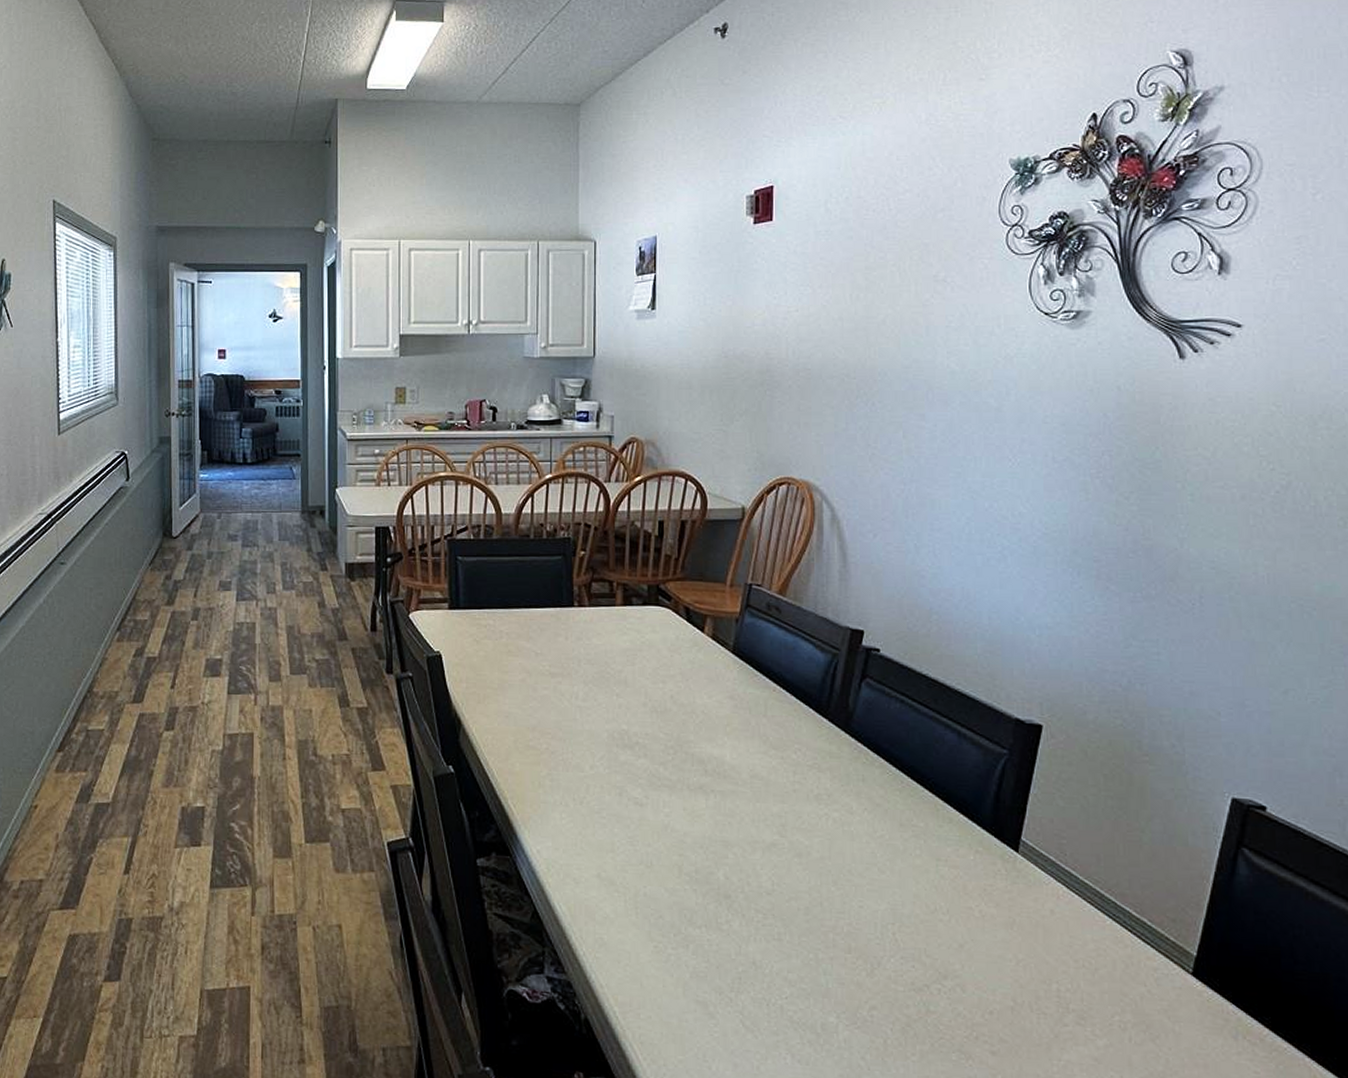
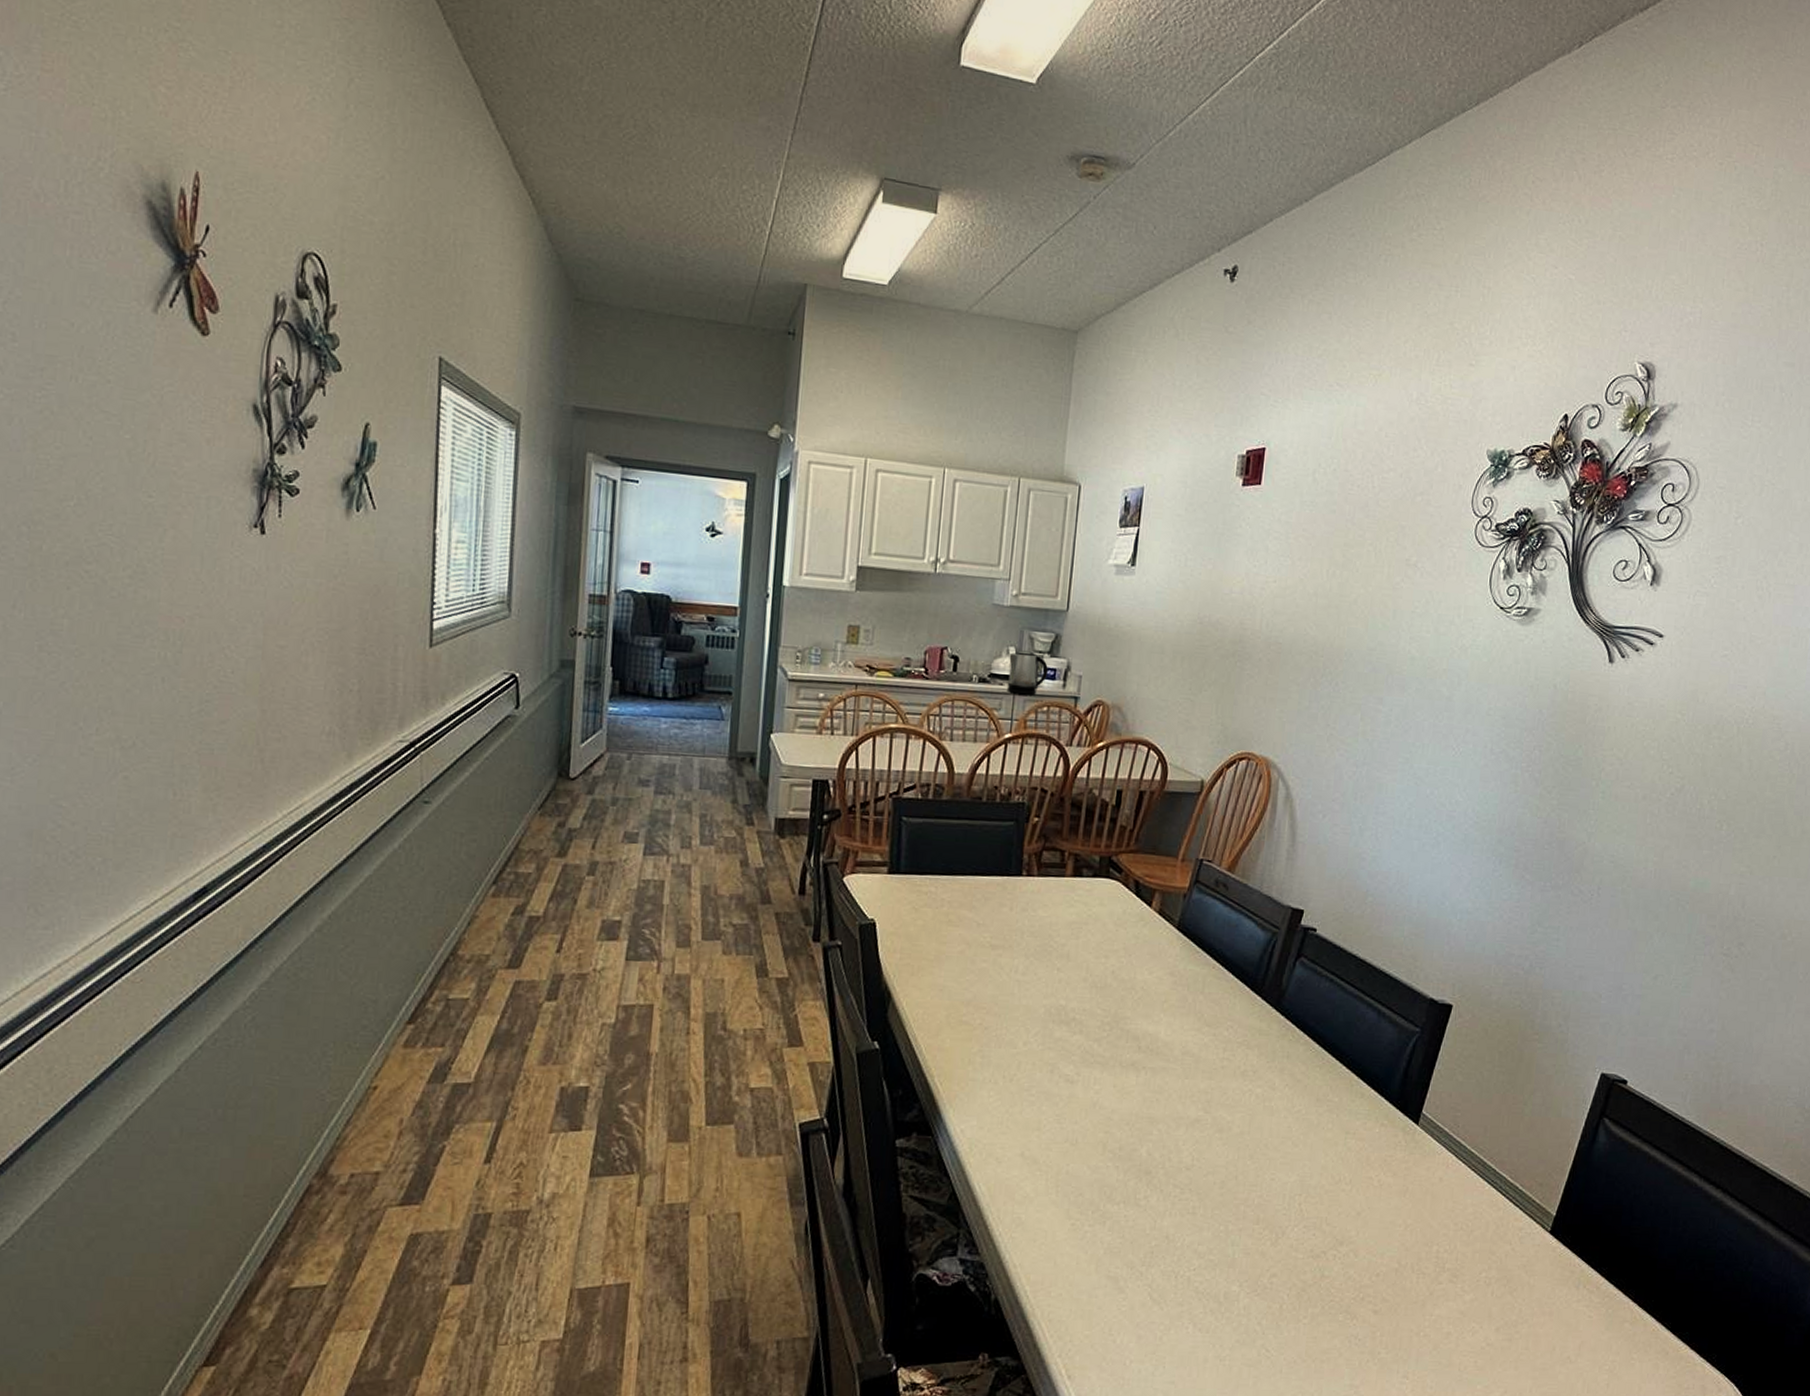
kettle: none [543,397,581,438] -> present [1006,650,1048,696]

